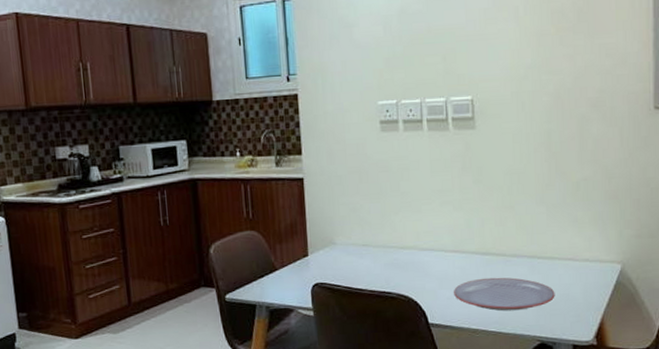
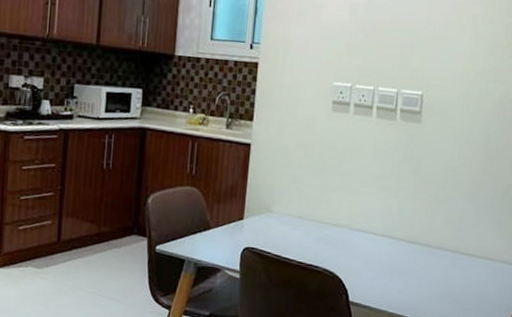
plate: present [454,277,555,311] -> none [377,265,472,301]

